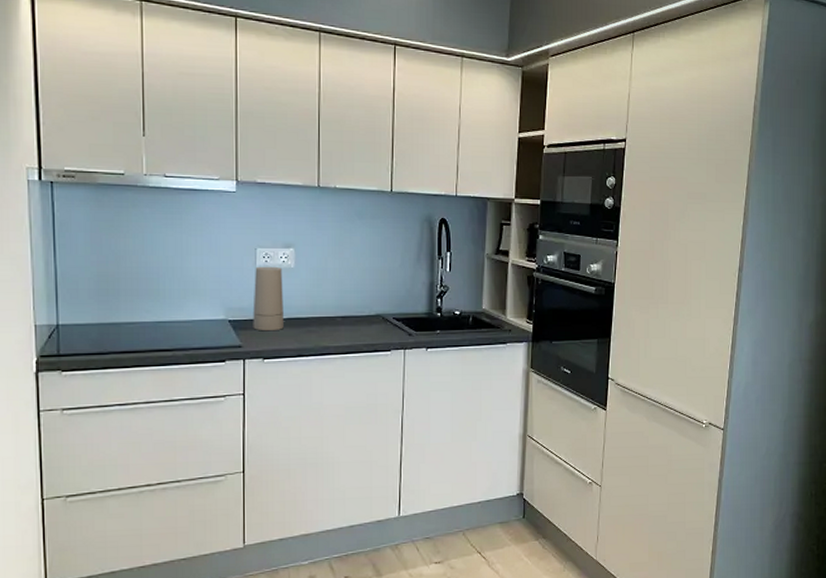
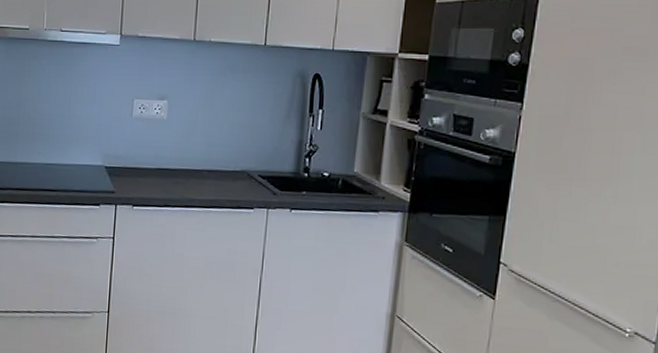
canister: present [253,266,284,331] -> none [125,116,156,180]

